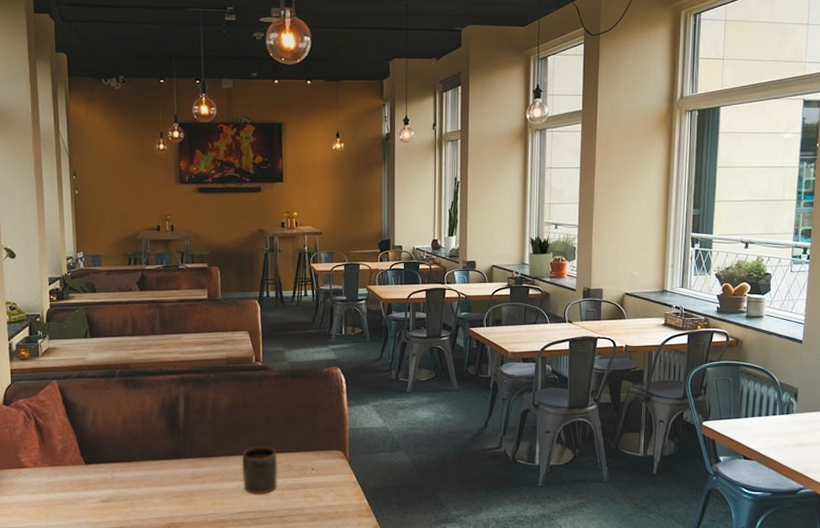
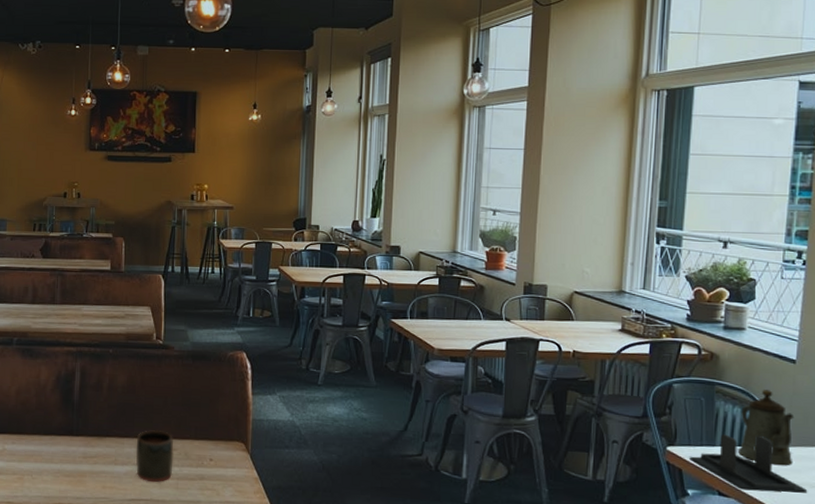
planter: present [526,235,556,278] -> none [458,221,492,269]
napkin holder: none [721,406,812,453] -> present [689,434,808,493]
coffee pot: none [759,366,802,430] -> present [738,389,795,466]

